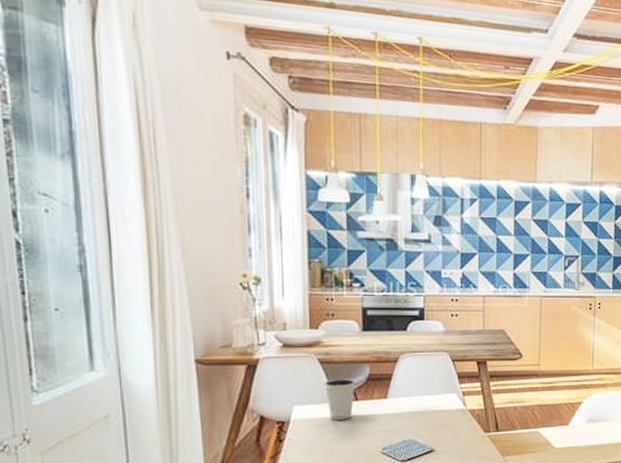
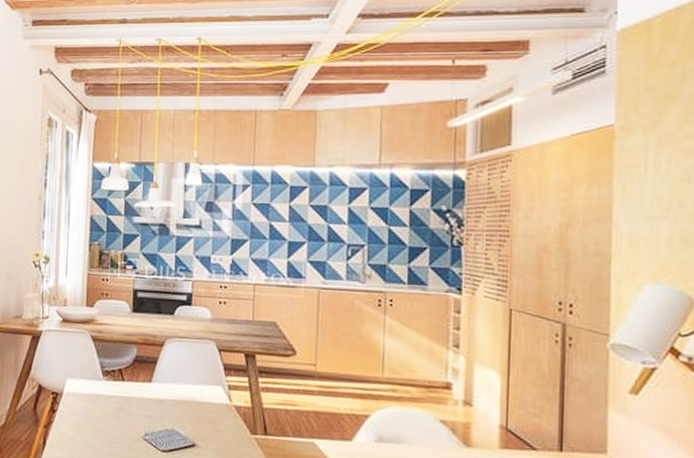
dixie cup: present [325,378,356,420] -> none [95,356,123,399]

